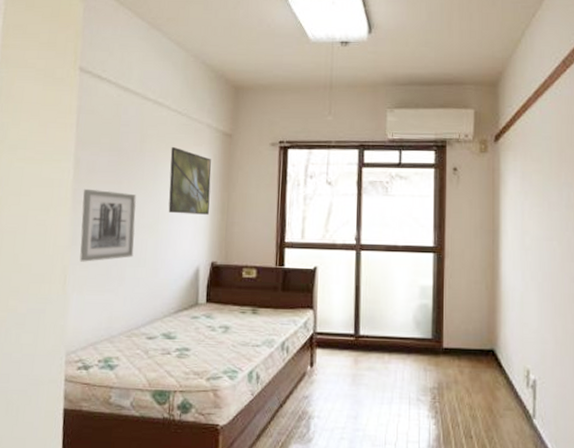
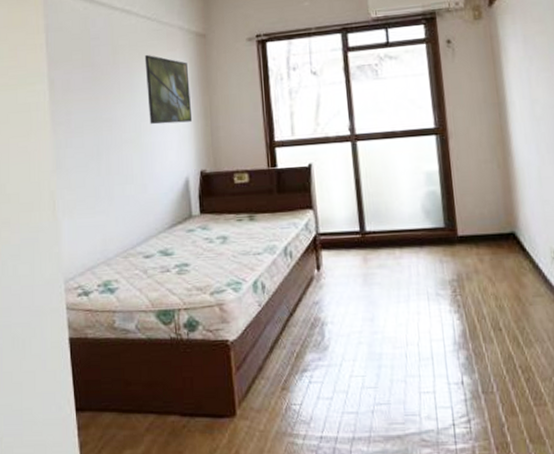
wall art: present [79,188,136,262] -> none [61,108,120,185]

